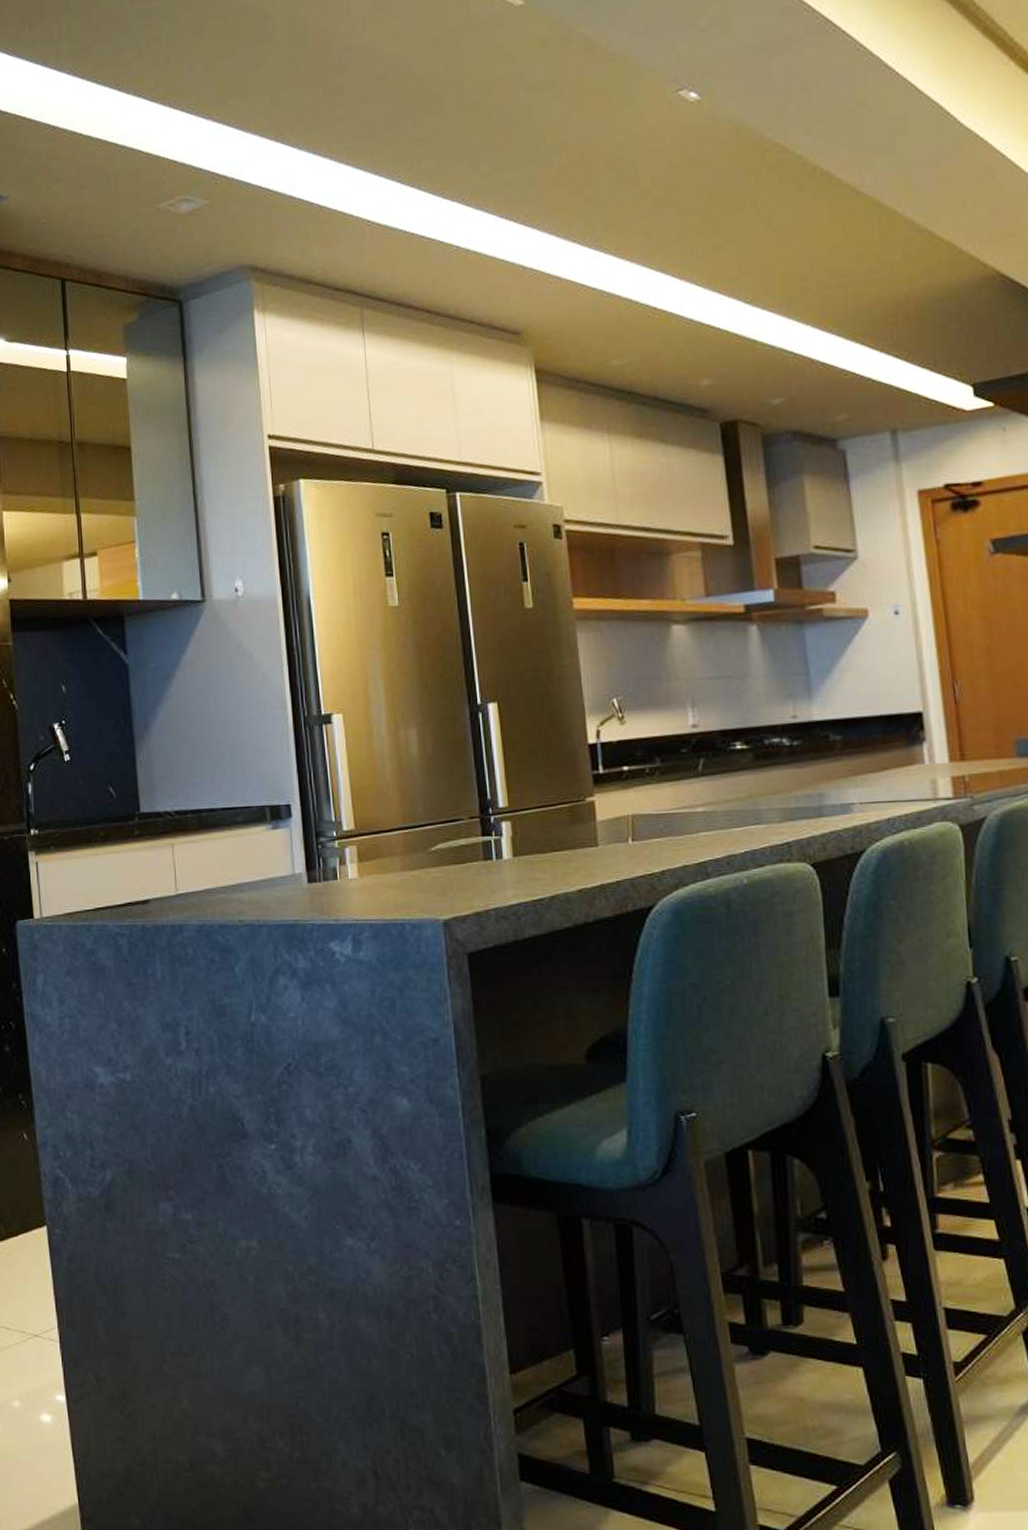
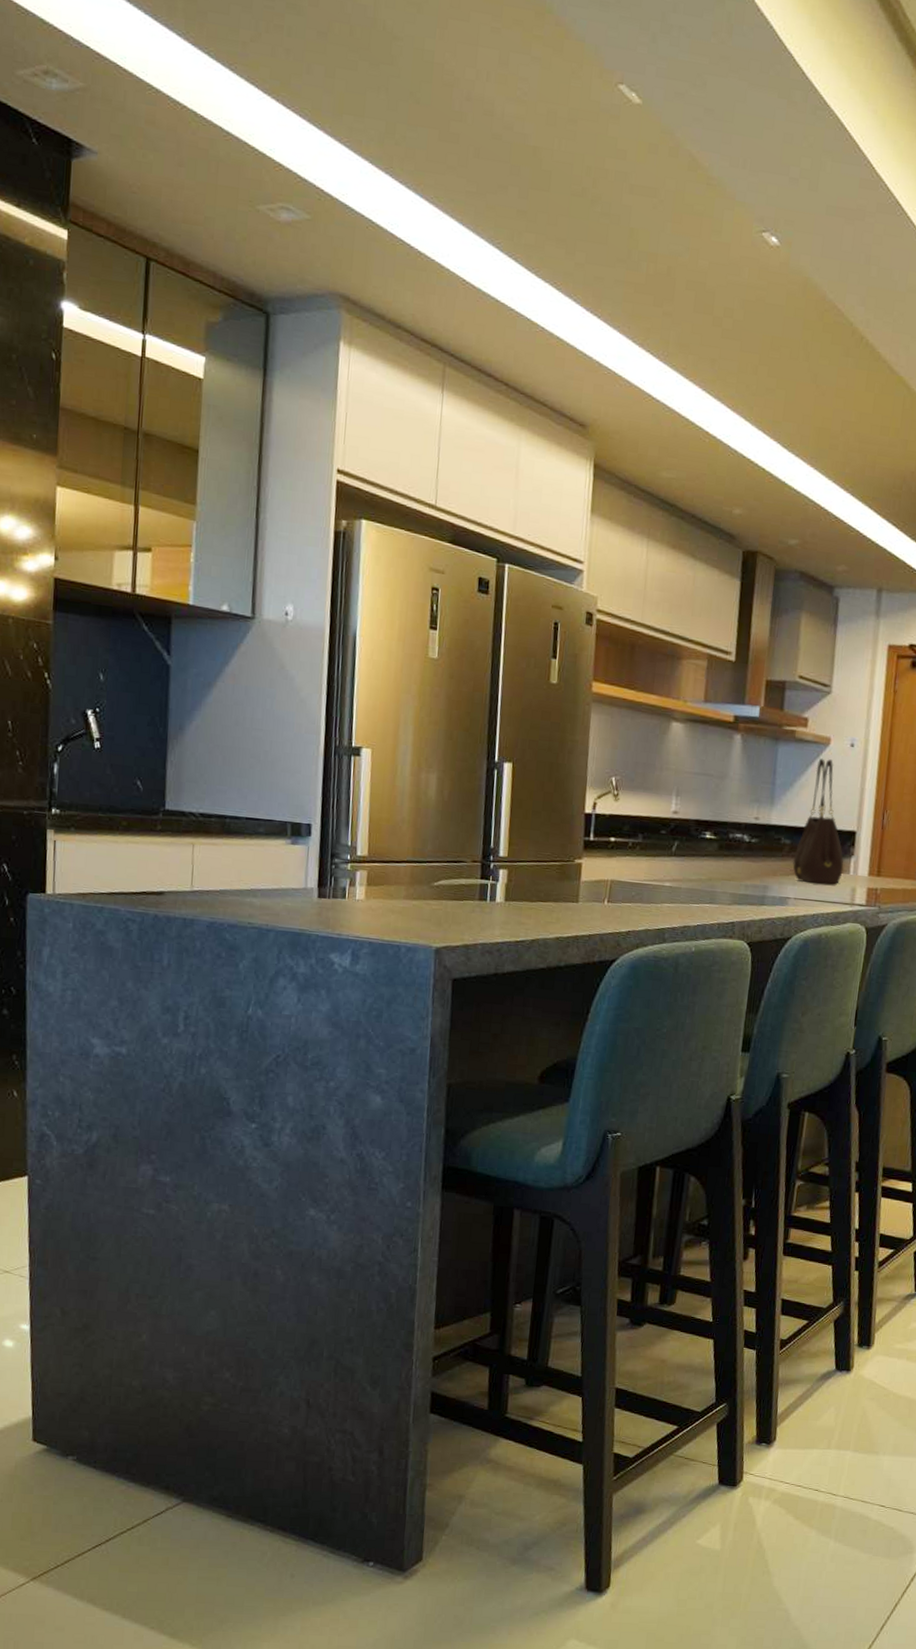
handbag: none [849,634,916,784] -> present [793,758,844,887]

